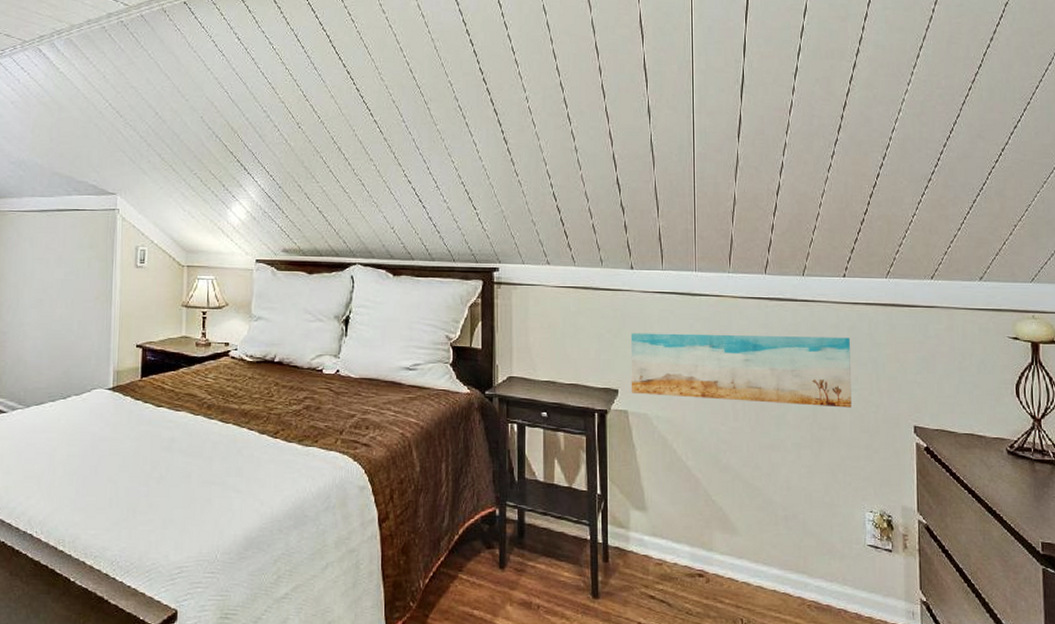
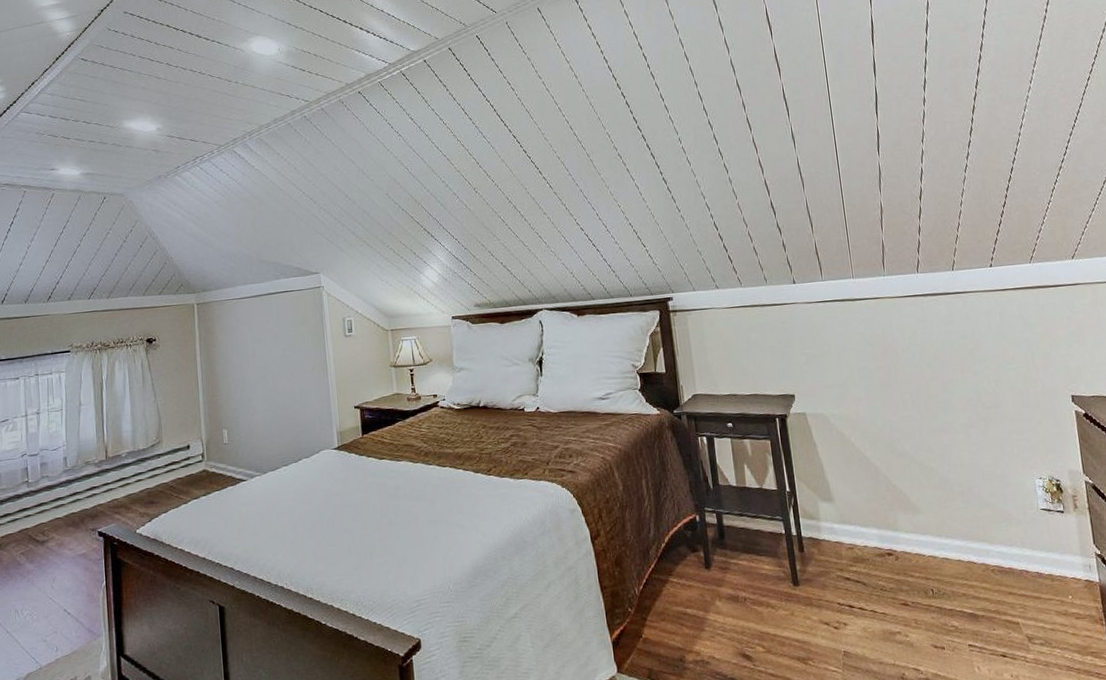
wall art: present [630,333,852,408] -> none [800,321,1011,397]

